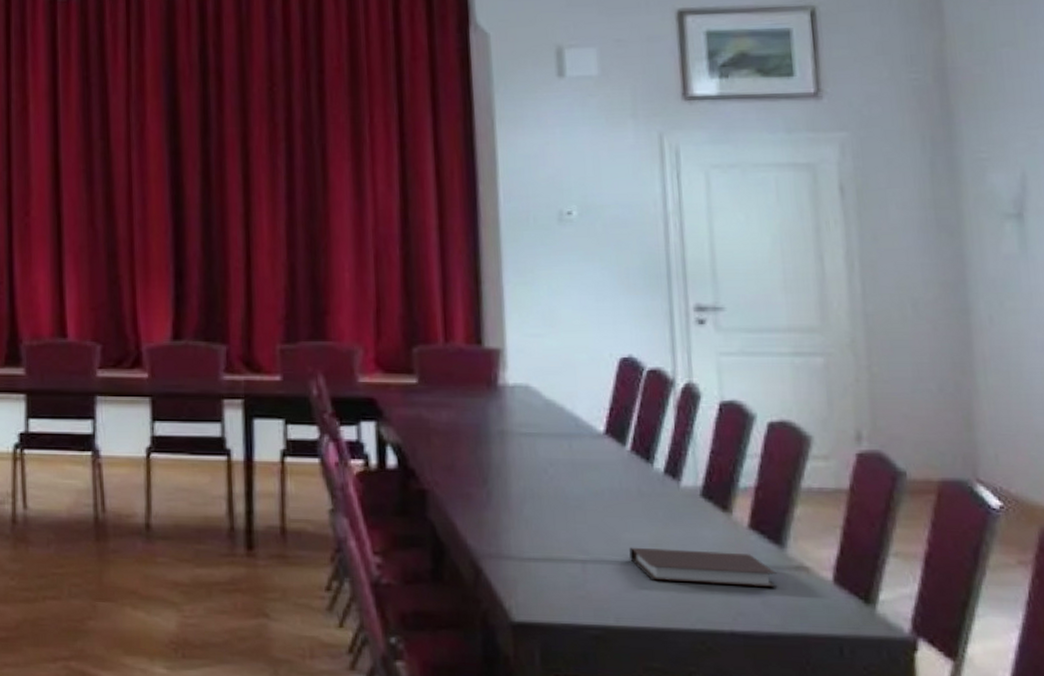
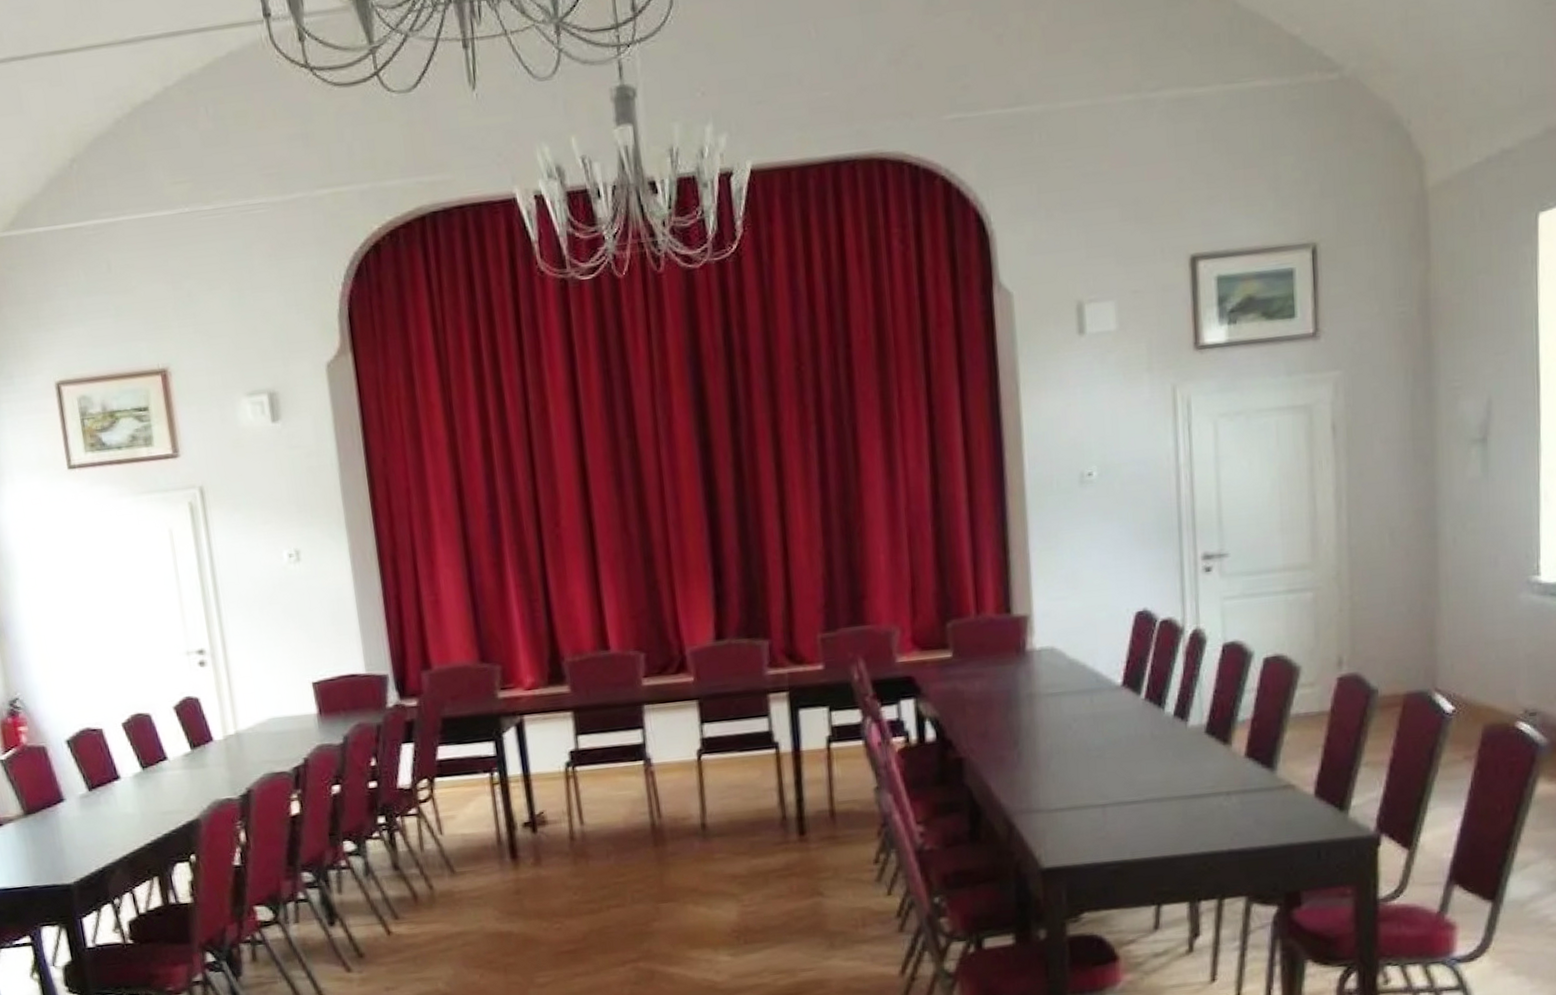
notebook: present [629,547,778,588] -> none [1143,780,1268,815]

